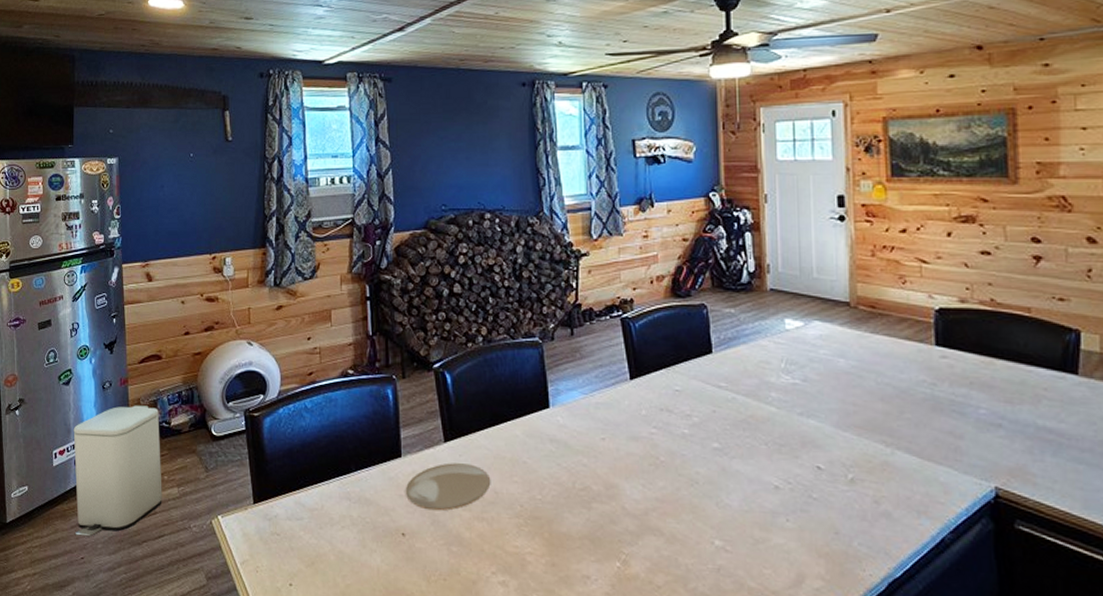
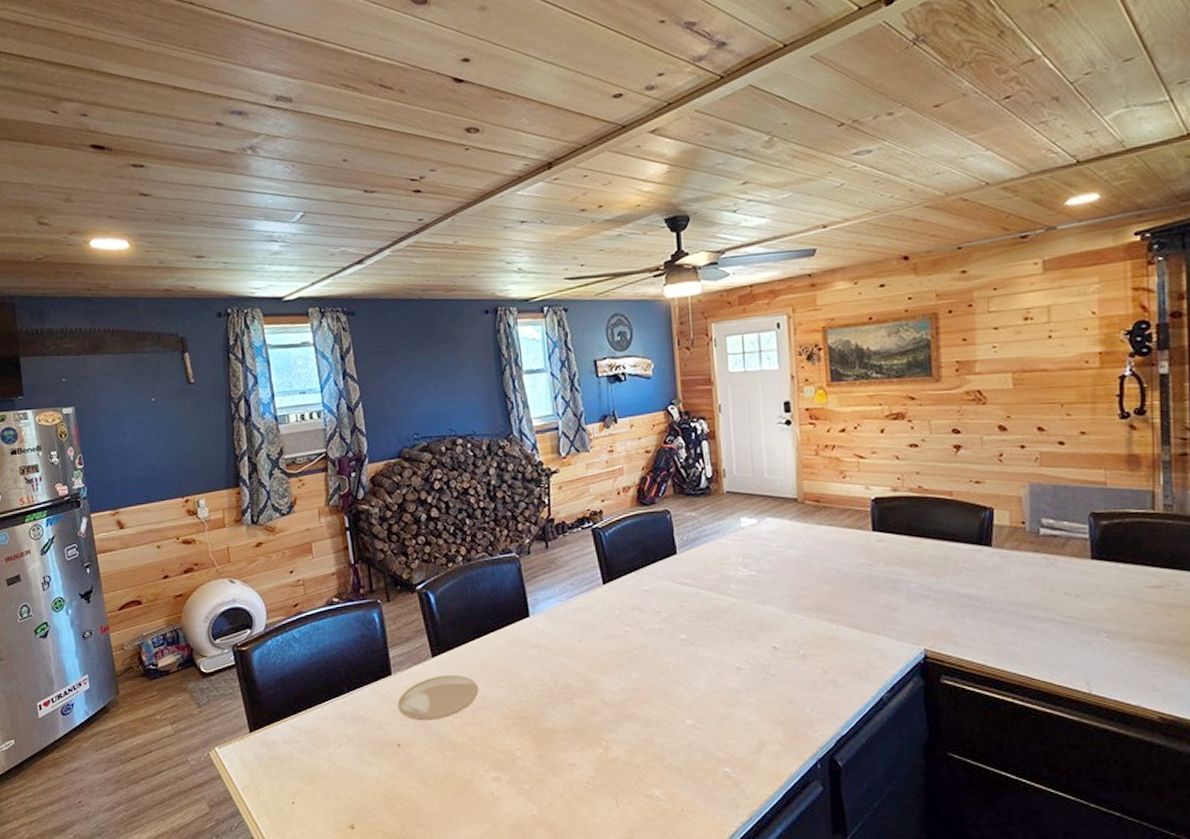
pedal bin: present [73,405,162,537] -> none [56,650,157,782]

